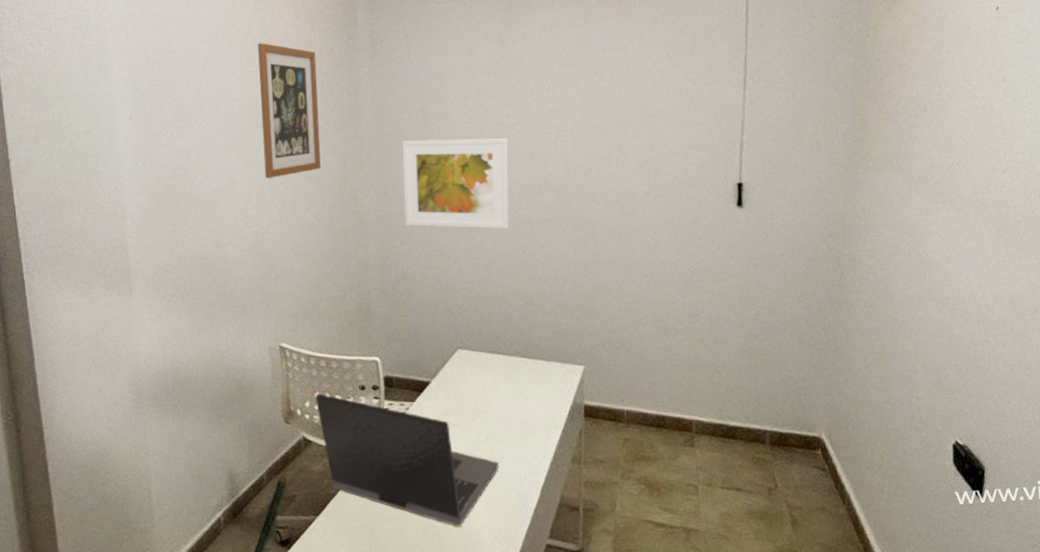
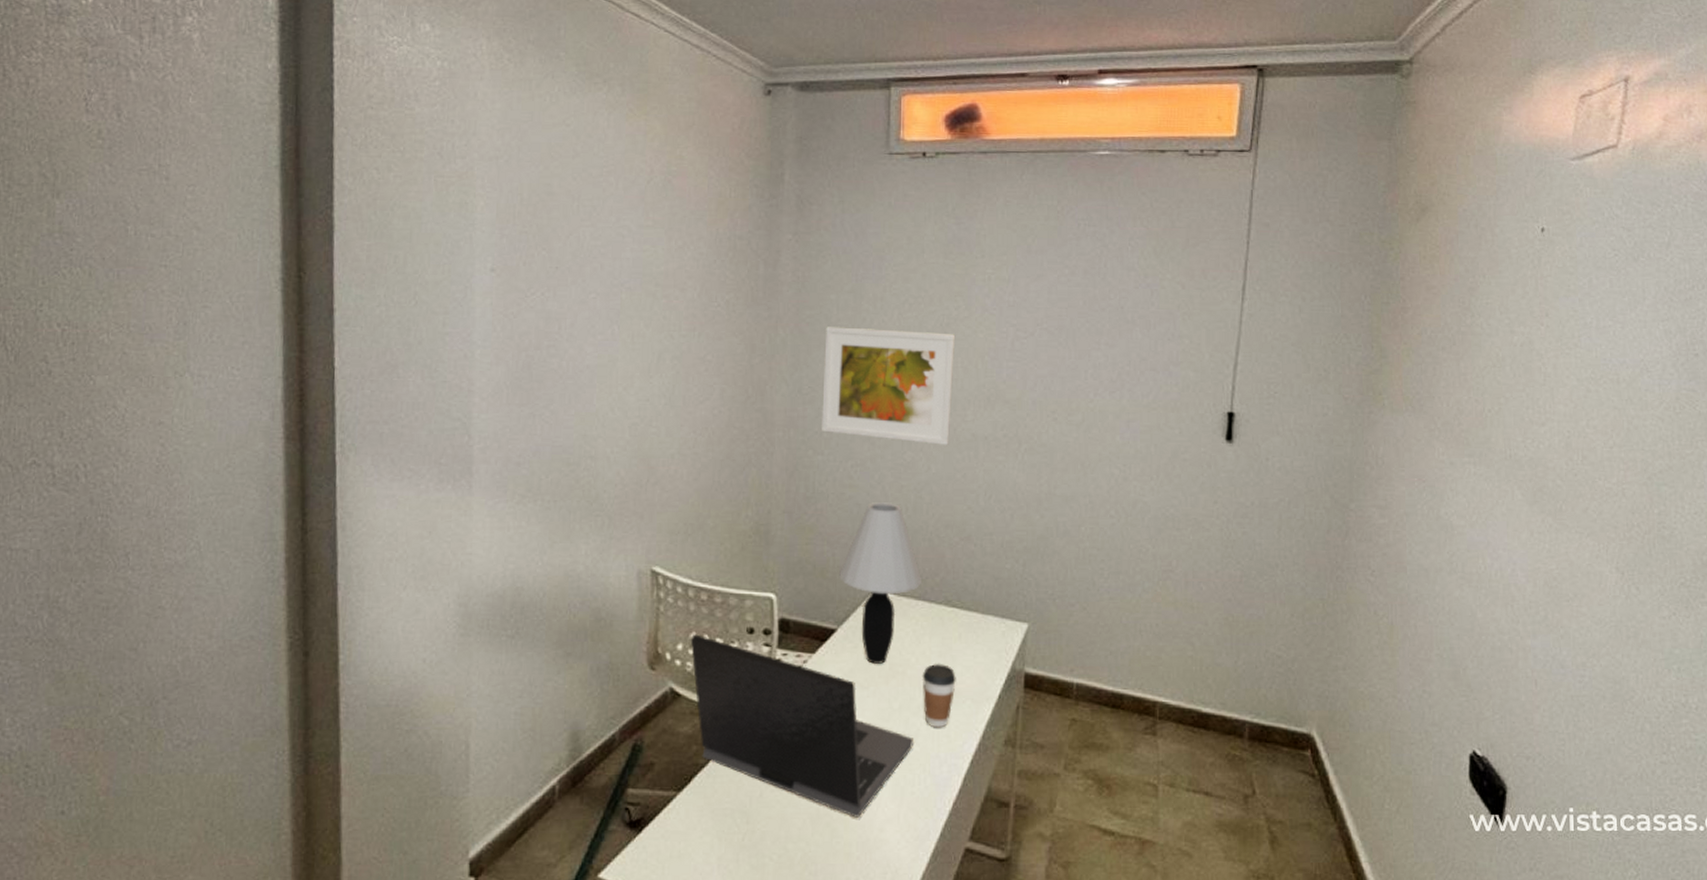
wall art: present [257,43,321,179] -> none [653,193,729,359]
table lamp: none [429,278,496,407] -> present [839,502,923,664]
coffee cup: none [501,402,529,453] -> present [922,663,956,728]

